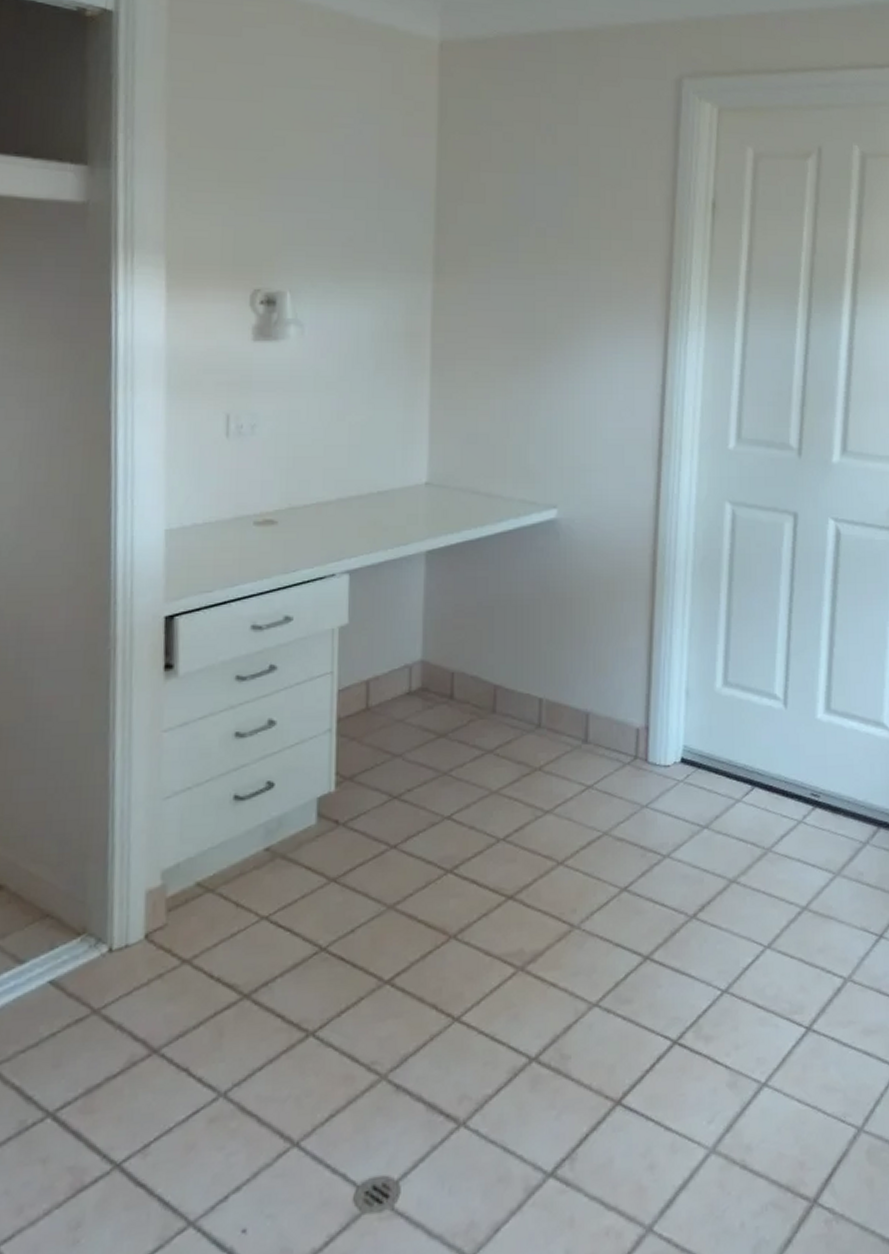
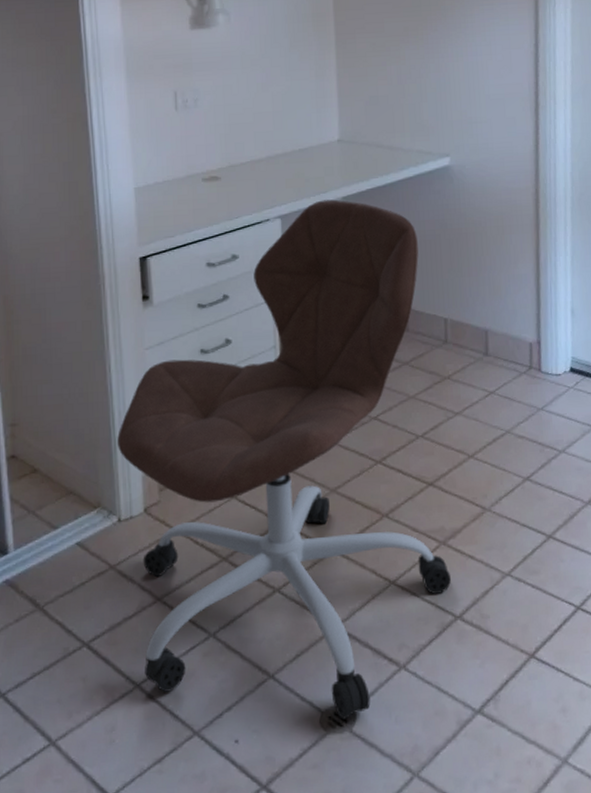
office chair: none [116,553,529,1195] -> present [117,199,452,720]

